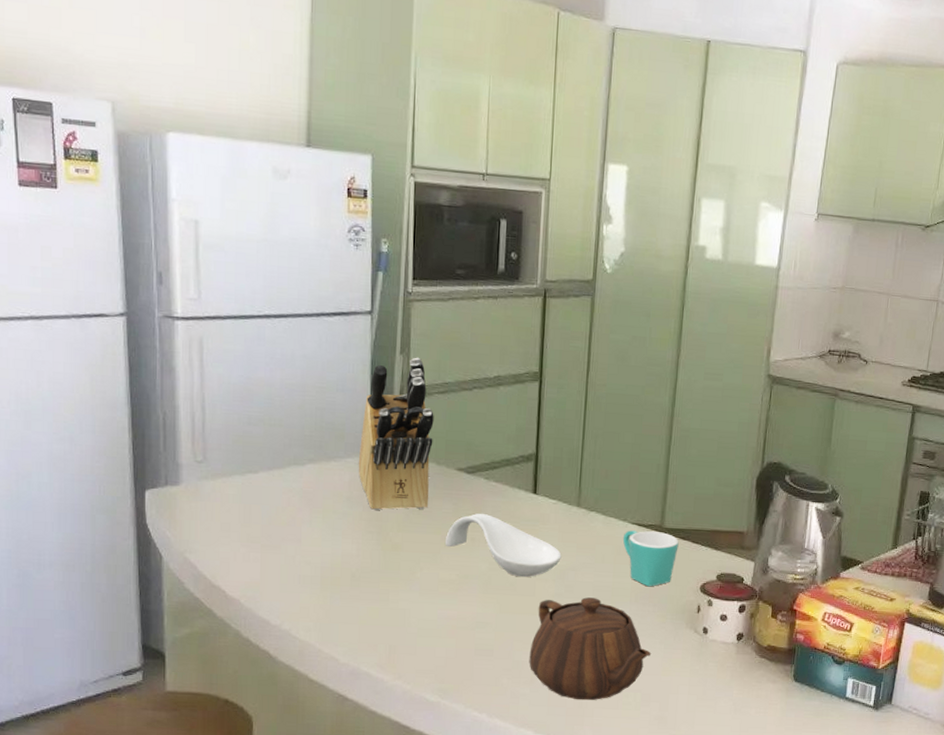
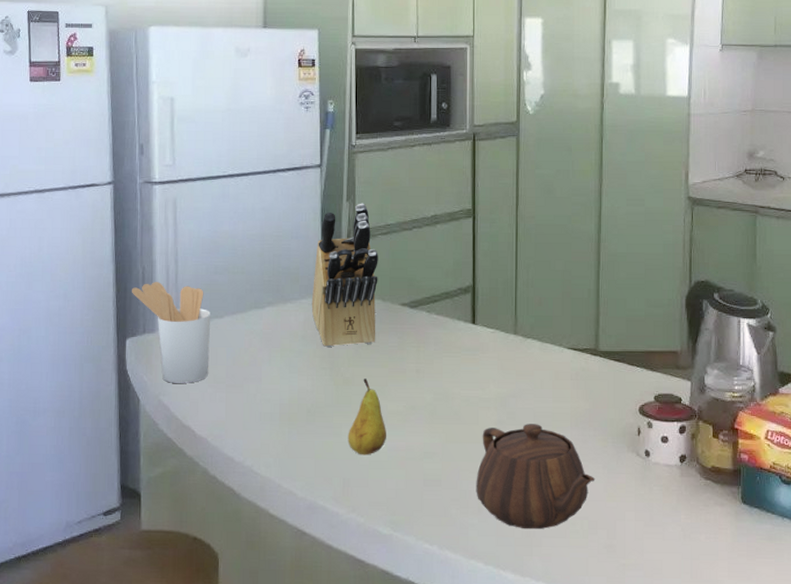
utensil holder: none [151,429,244,541] -> present [132,282,211,383]
fruit: none [395,544,437,623] -> present [348,378,386,455]
spoon rest: present [444,513,562,577] -> none [391,346,502,405]
mug: present [623,530,679,587] -> none [560,355,614,411]

